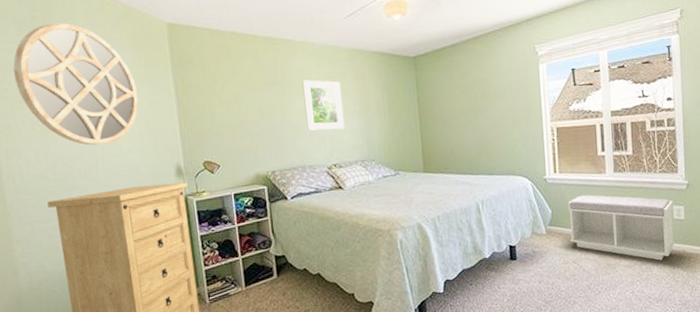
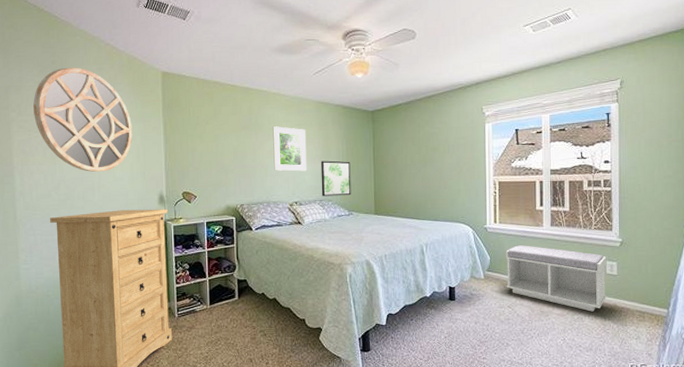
wall art: none [359,115,397,156] -> present [320,160,351,196]

